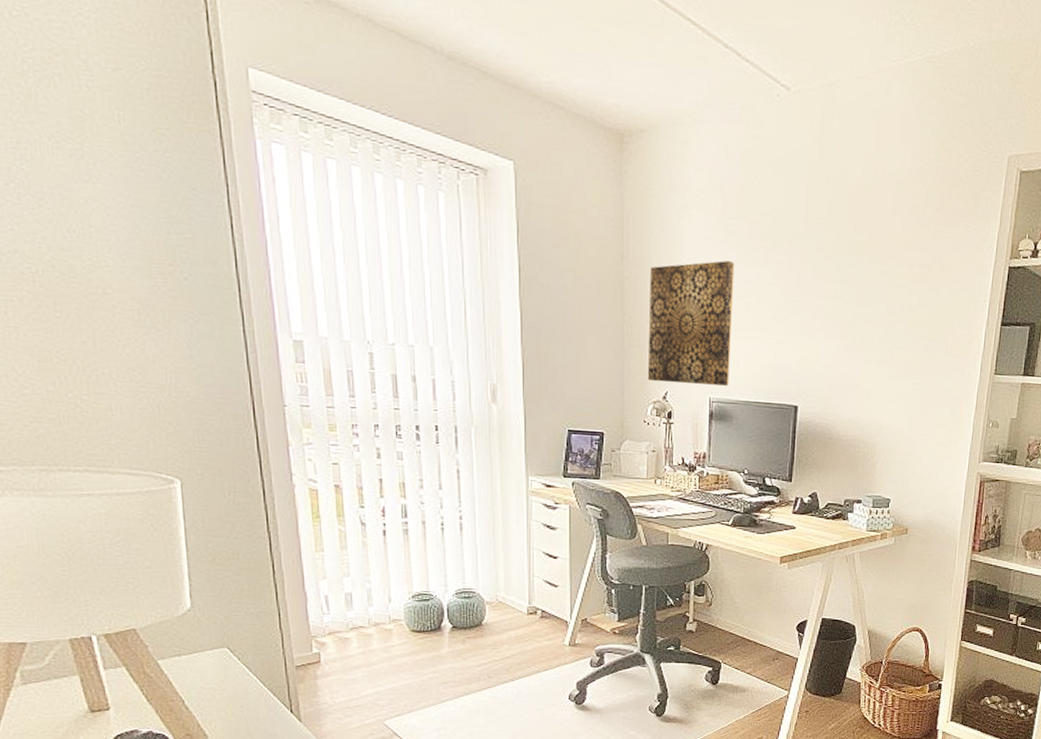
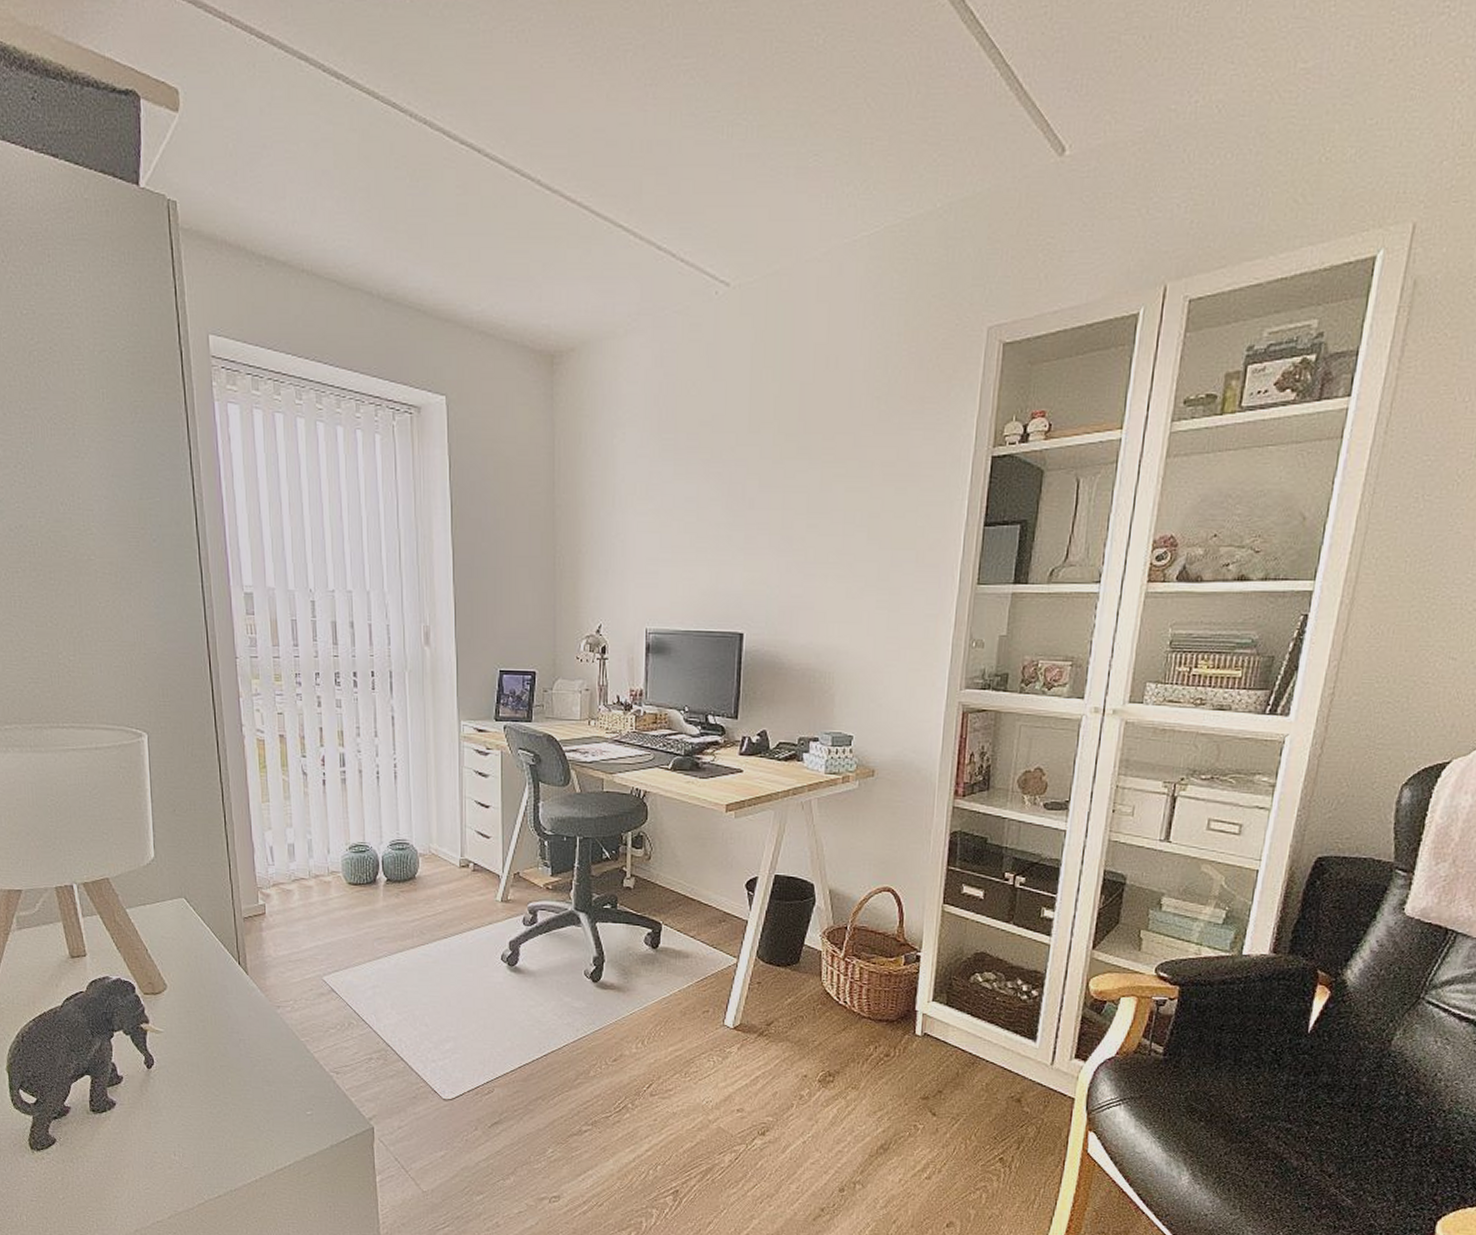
wall art: present [647,260,735,386] -> none [580,477,672,616]

